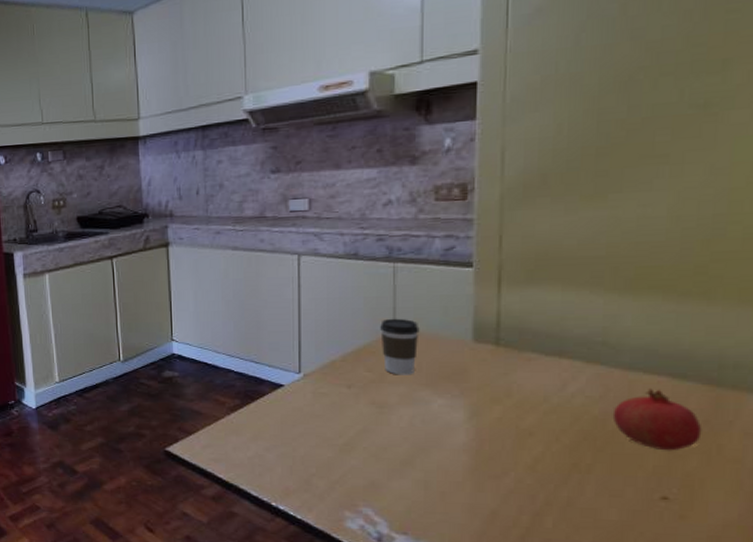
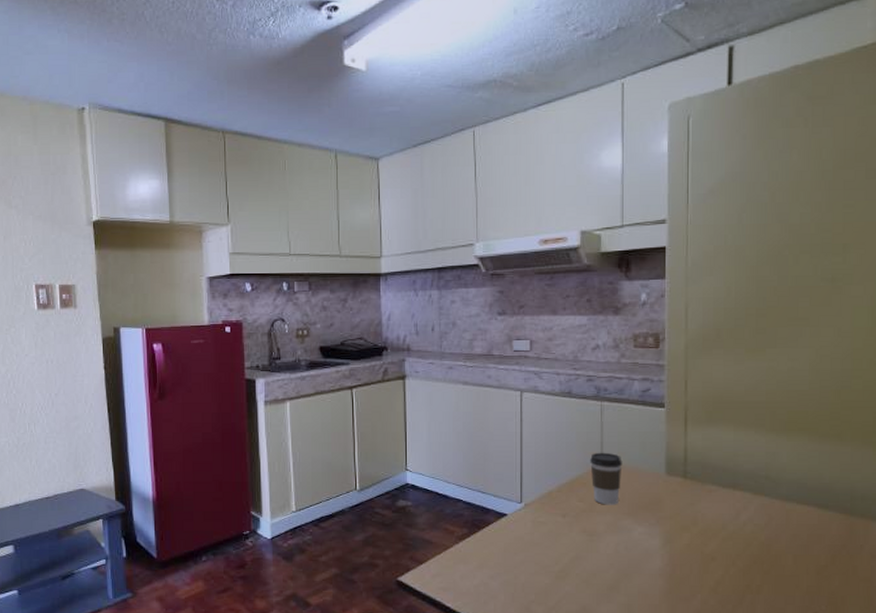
fruit: present [612,387,702,451] -> none [775,516,841,572]

